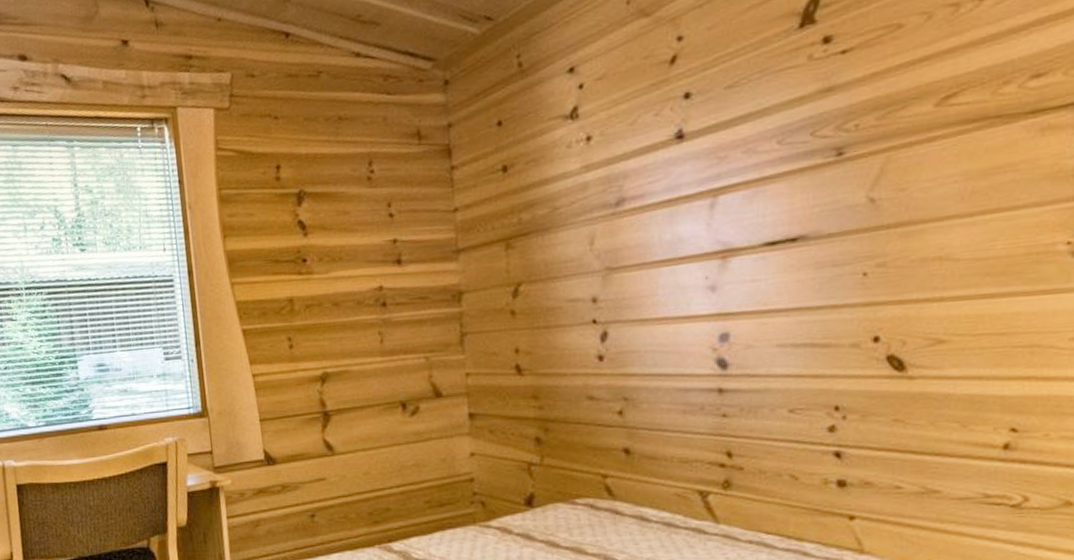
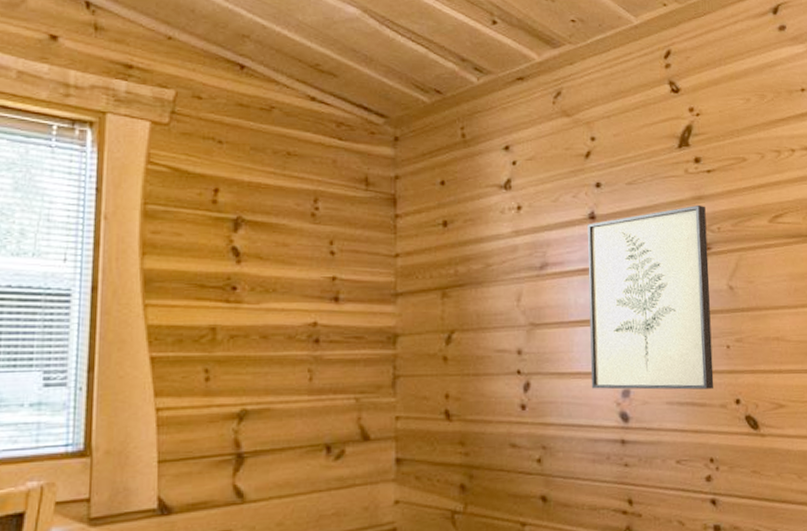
wall art: none [674,99,843,335] -> present [587,205,714,390]

